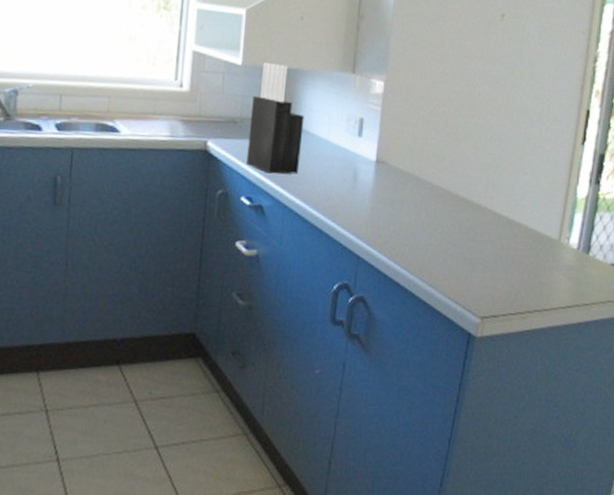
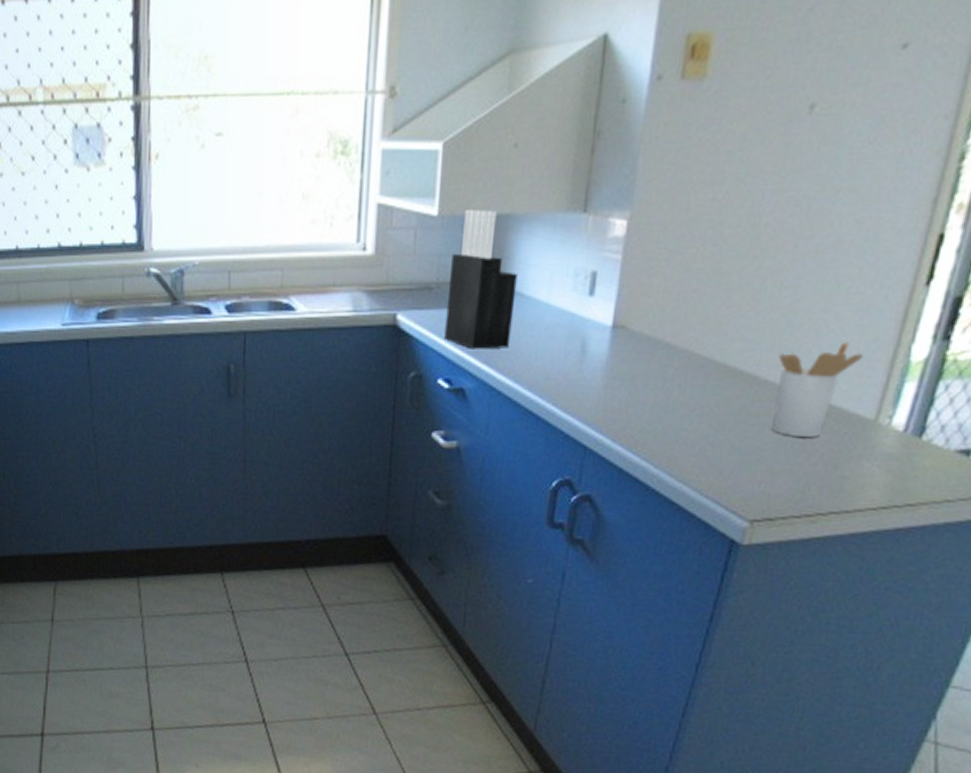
utensil holder: none [491,181,547,252] -> present [771,341,863,437]

